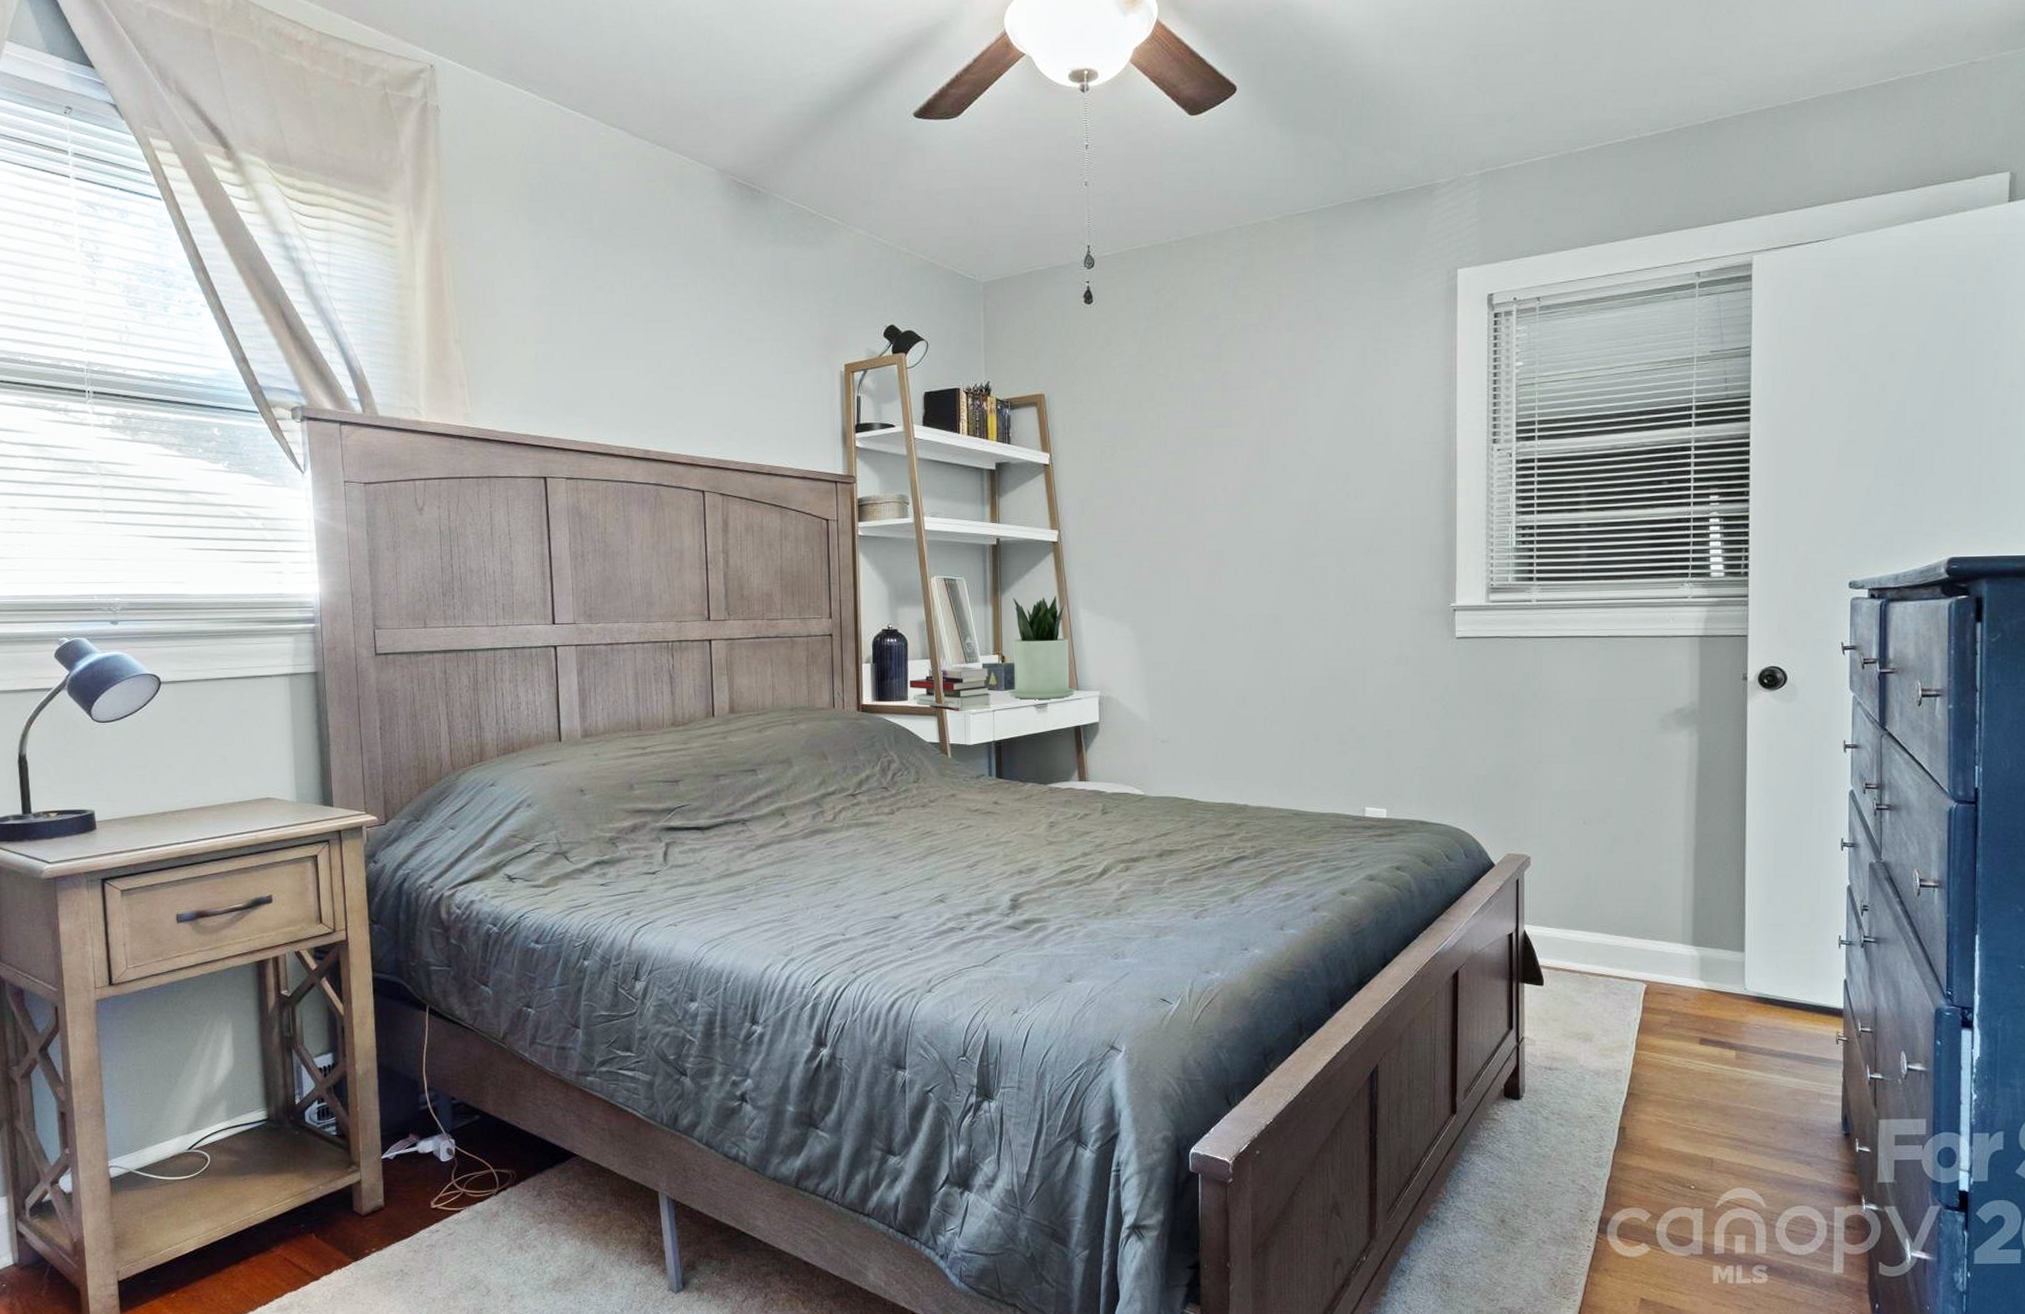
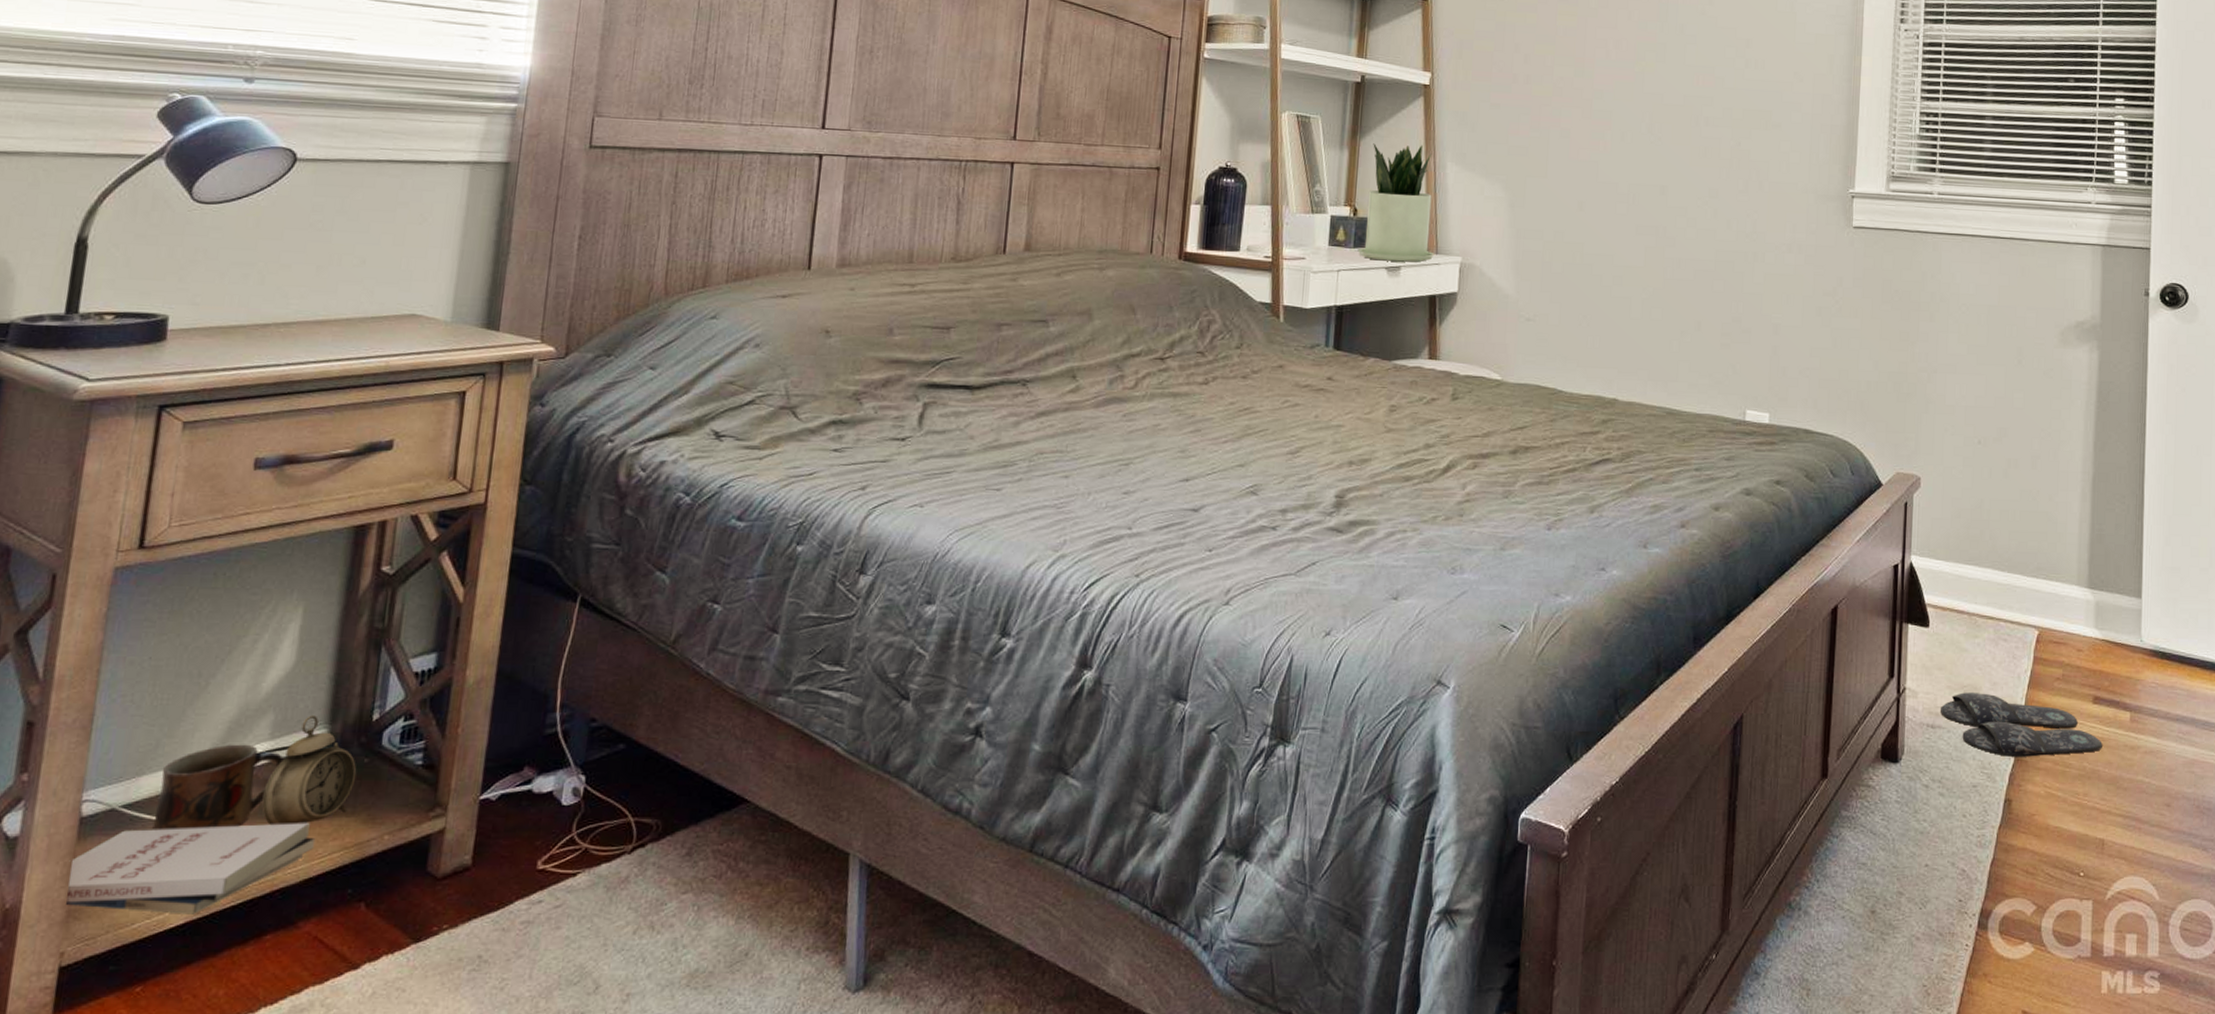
books: none [109,1178,273,1244] -> present [66,823,316,915]
mug: none [158,1124,239,1186] -> present [152,744,284,831]
alarm clock: none [230,1102,292,1181] -> present [262,715,357,826]
books: present [910,666,991,711] -> none [1244,215,1337,269]
slippers: none [1557,1039,1710,1092] -> present [1941,692,2102,757]

